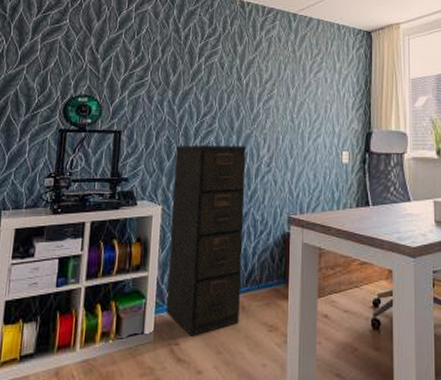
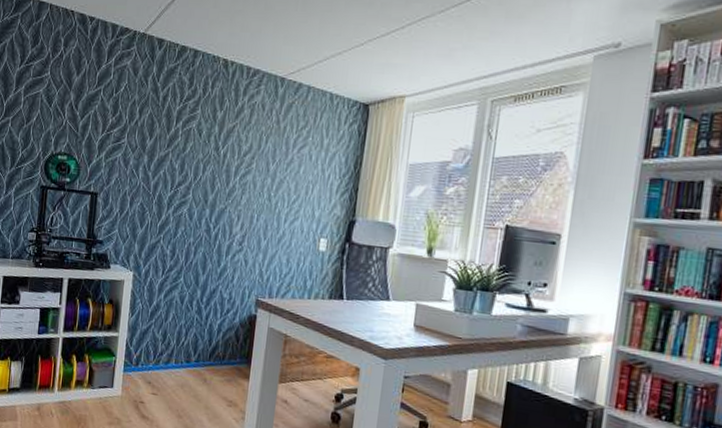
filing cabinet: present [166,145,247,336] -> none [133,214,219,398]

